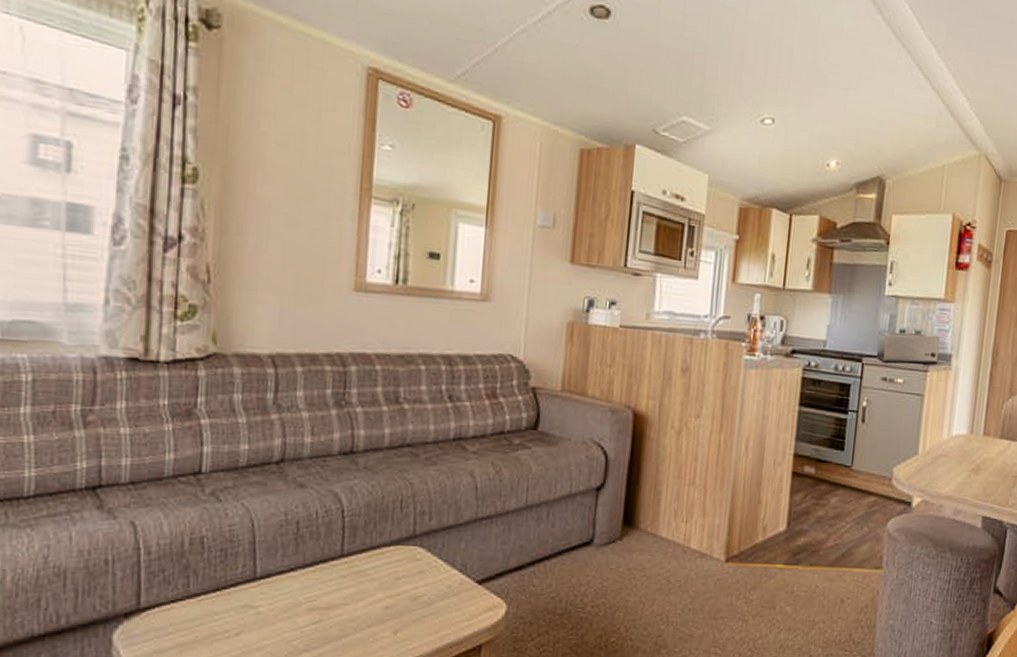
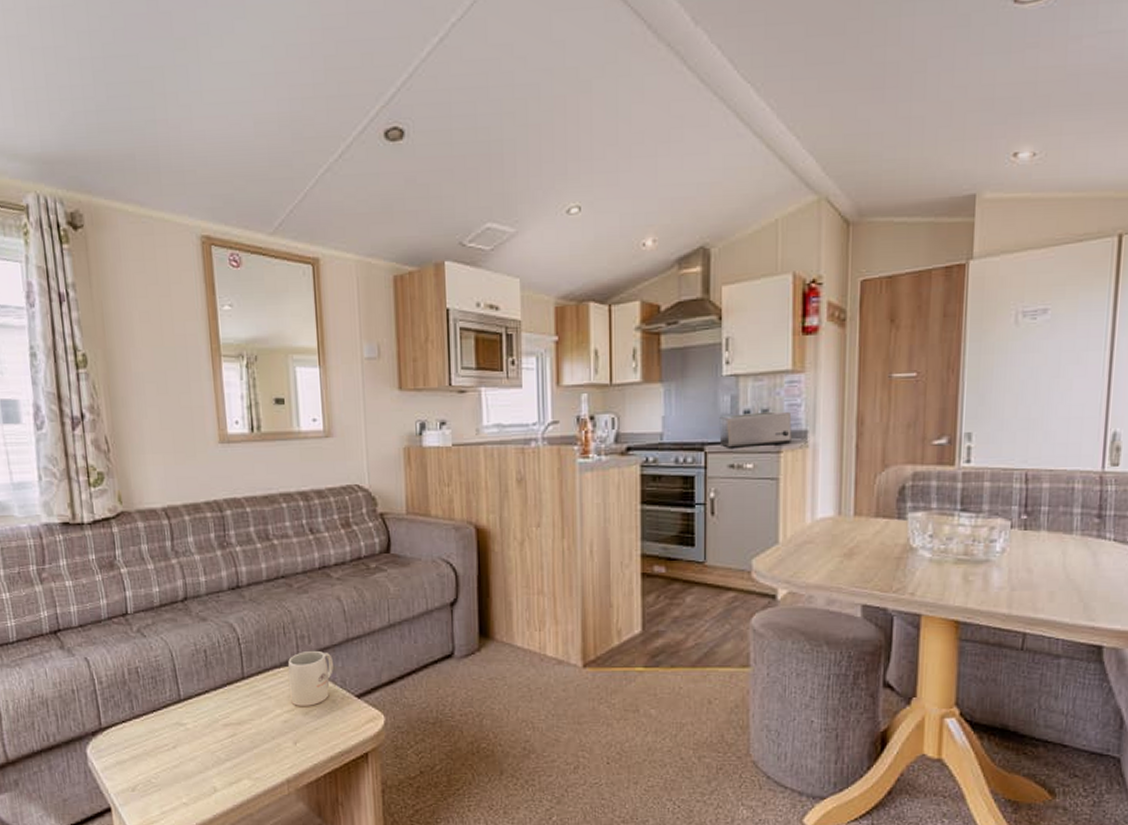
mug: none [397,528,455,591] -> present [287,650,333,706]

